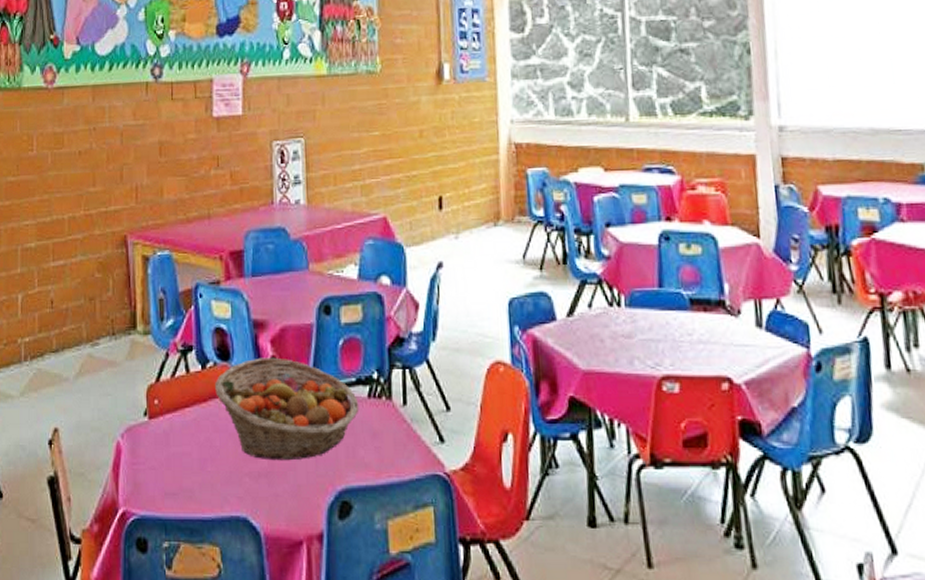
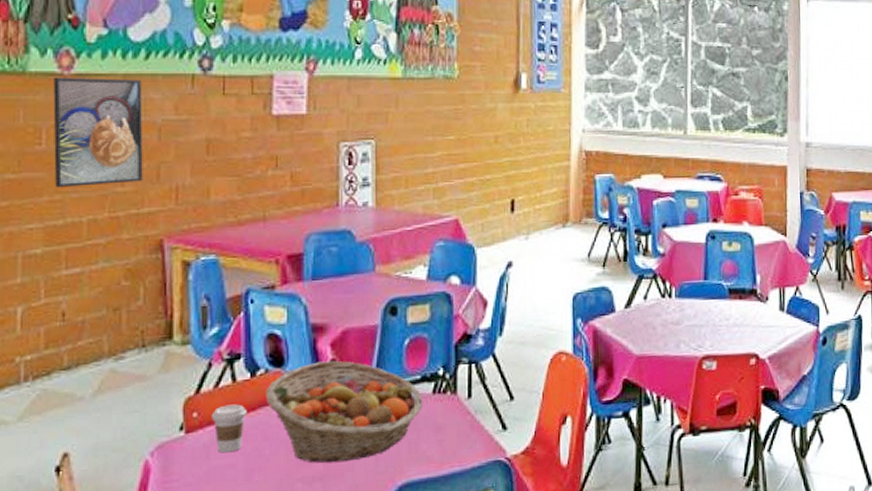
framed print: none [41,89,110,189] -> present [53,77,143,188]
coffee cup: none [169,394,199,441] -> present [211,404,247,453]

